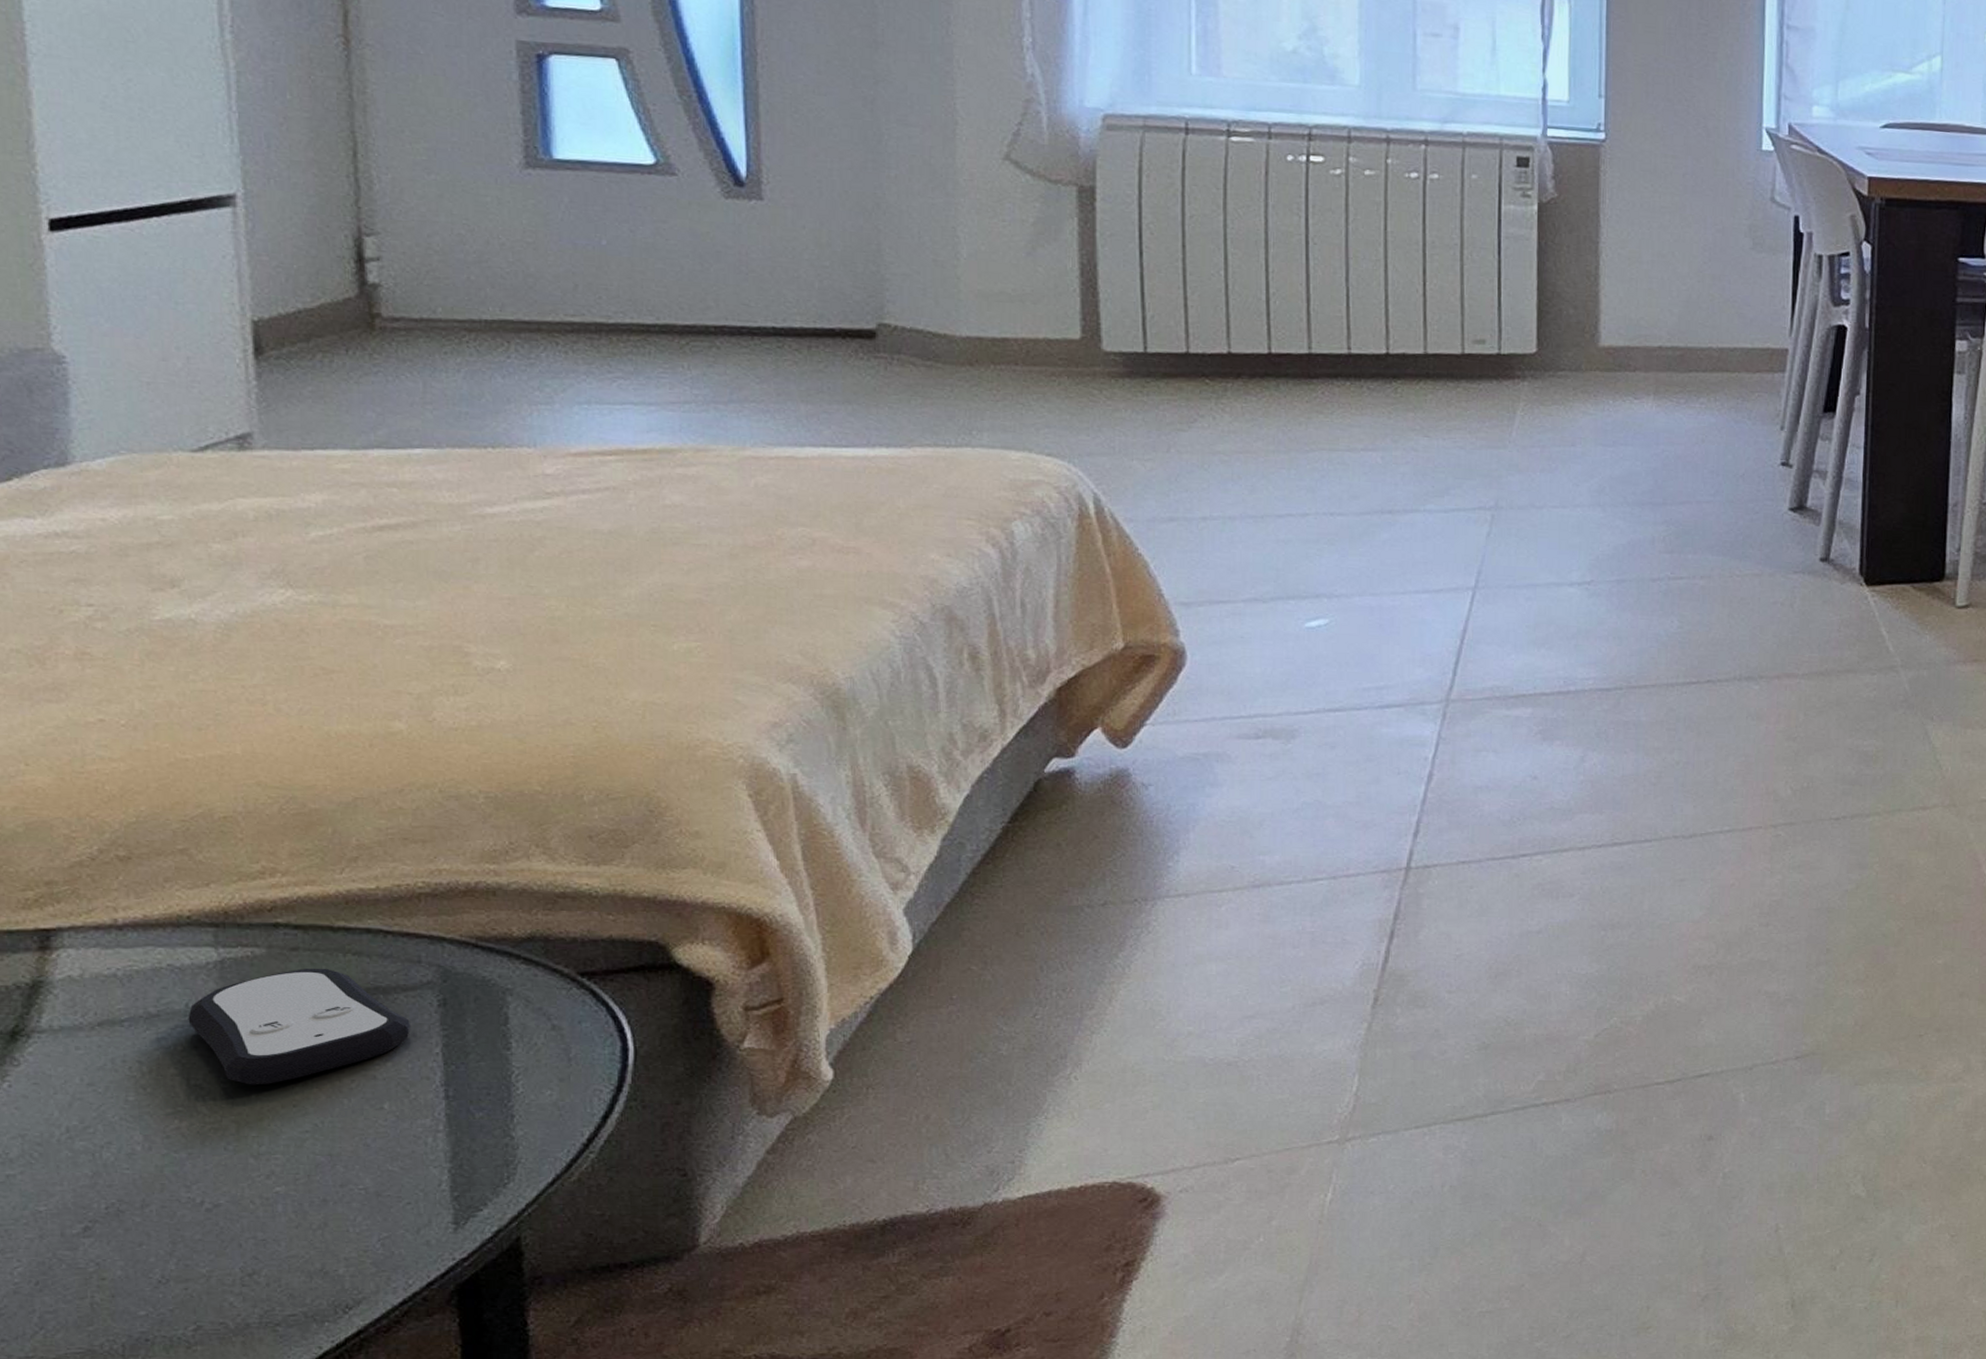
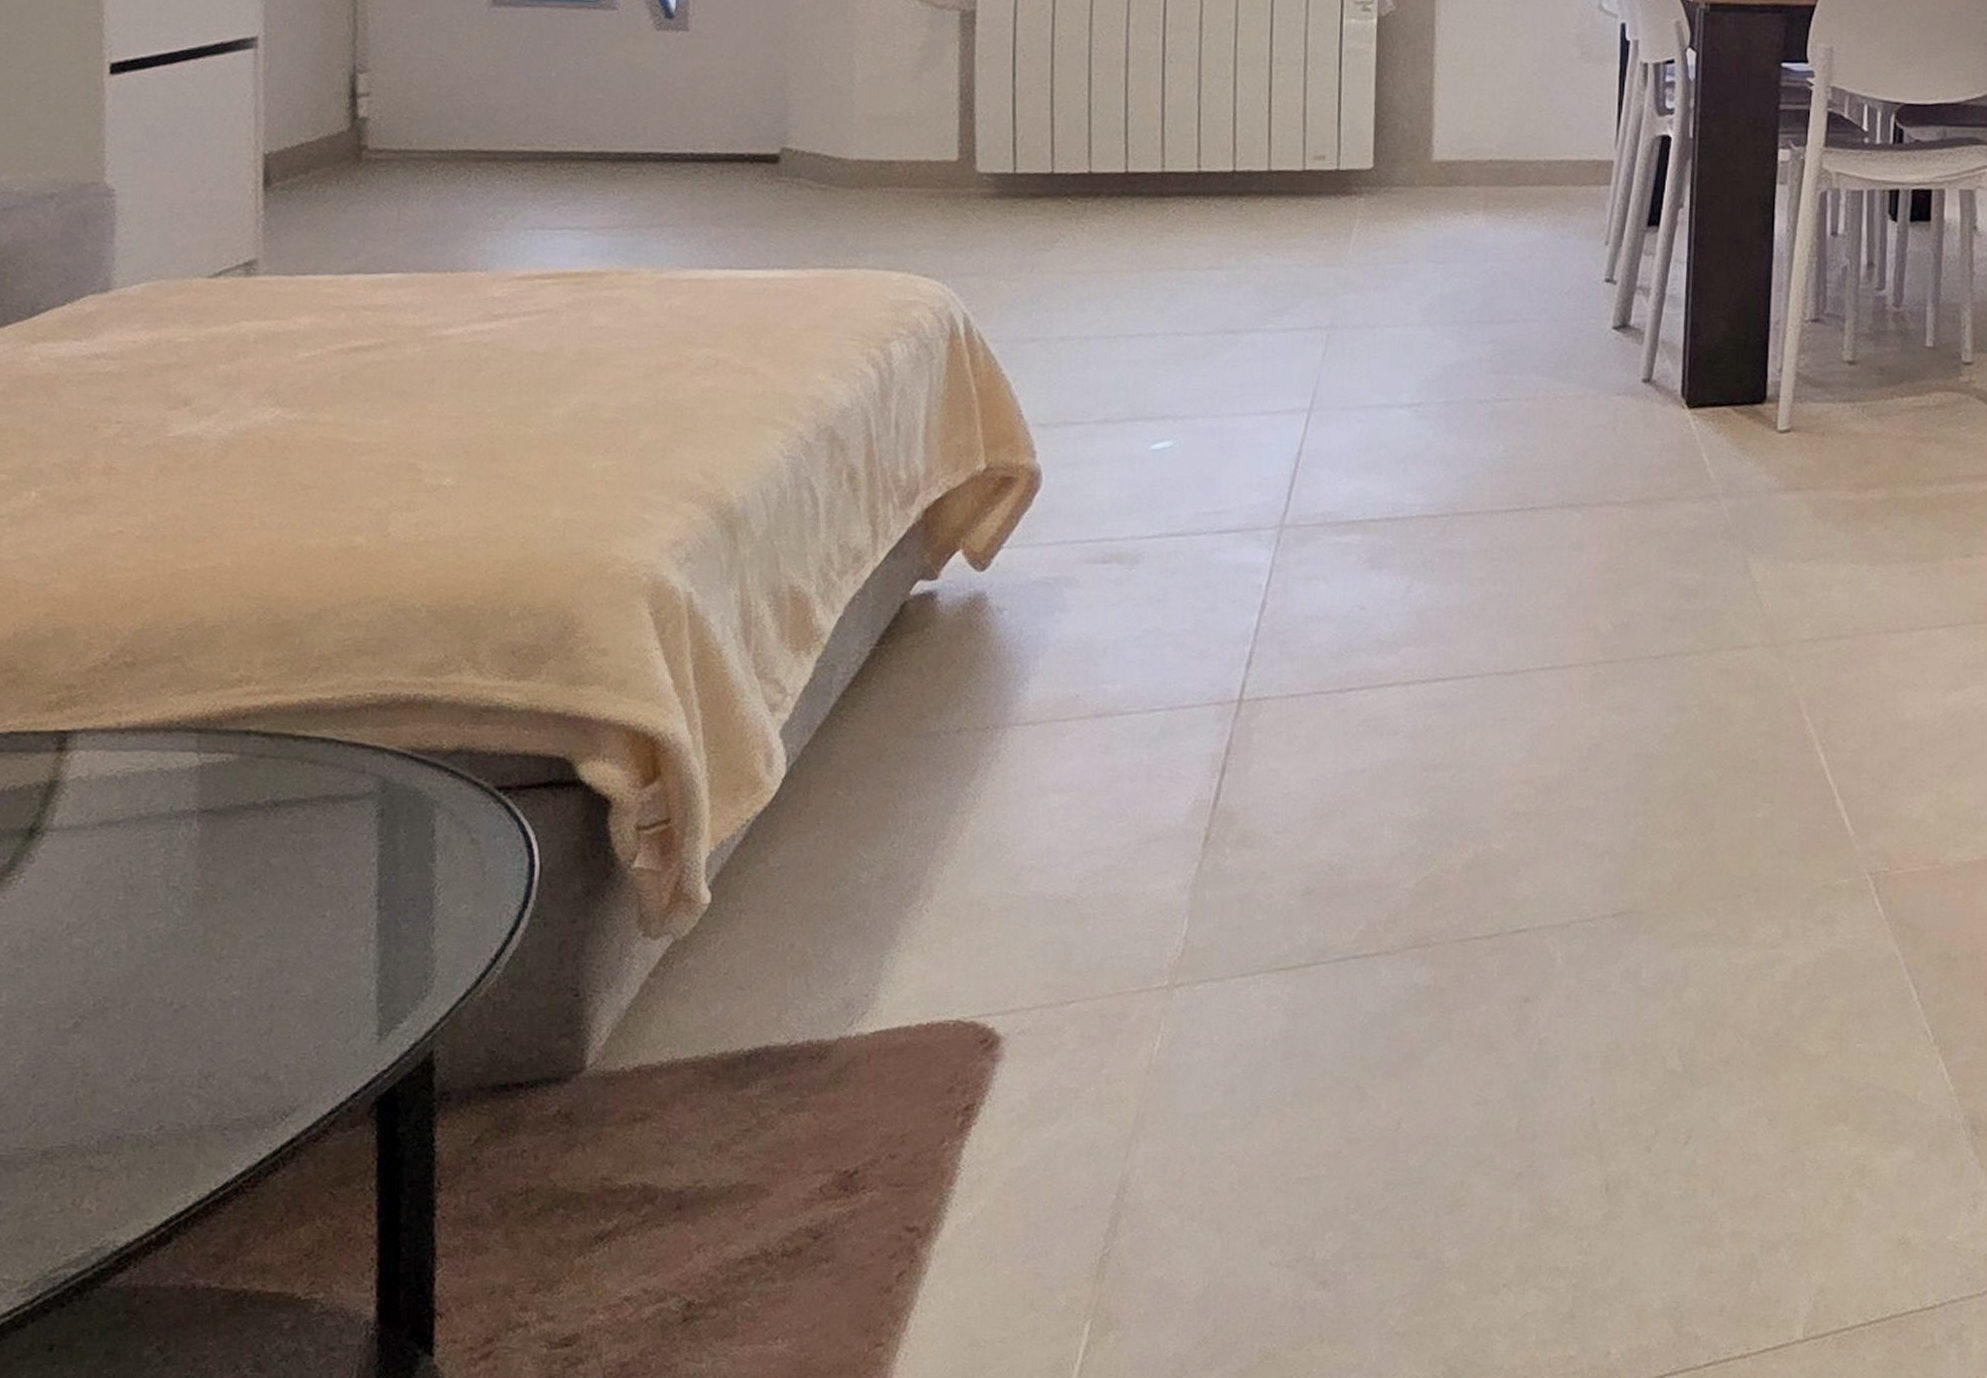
remote control: present [188,968,412,1085] -> none [171,775,354,889]

